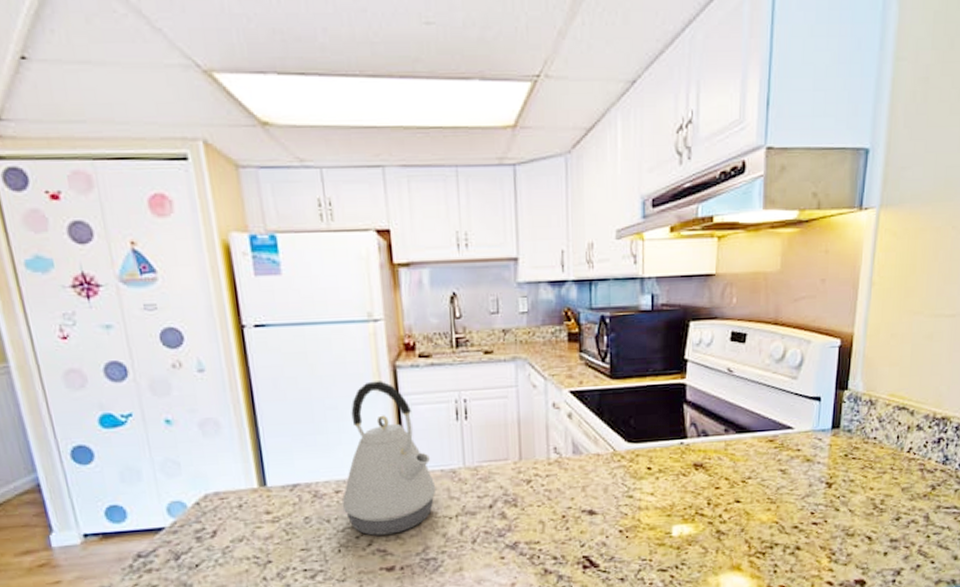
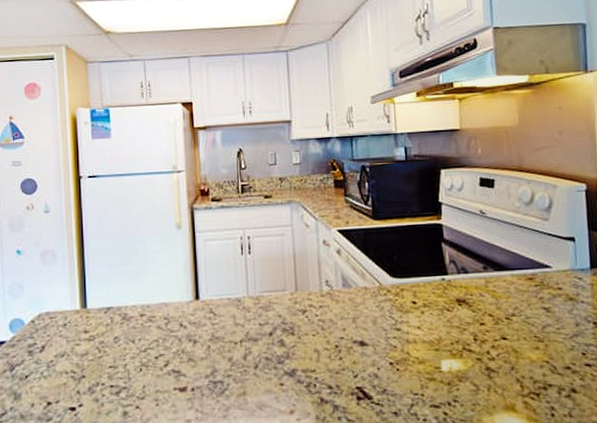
kettle: present [342,381,436,536] -> none [145,220,224,357]

